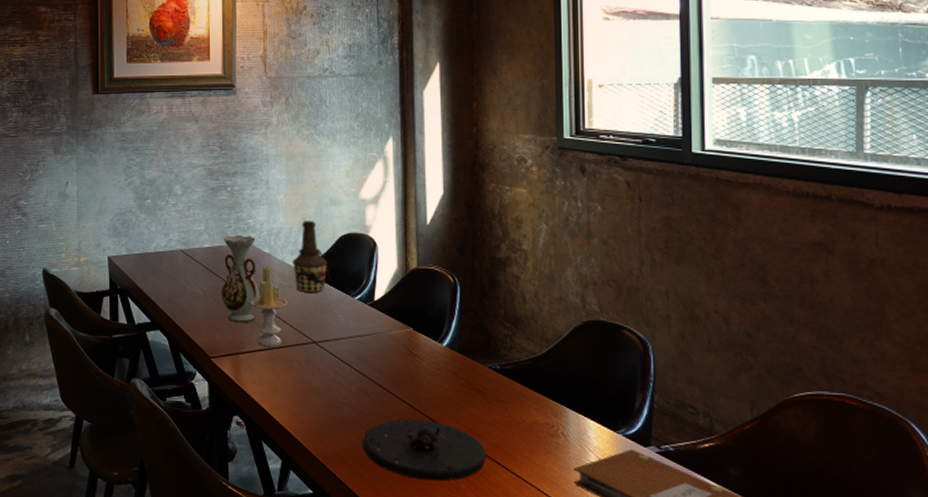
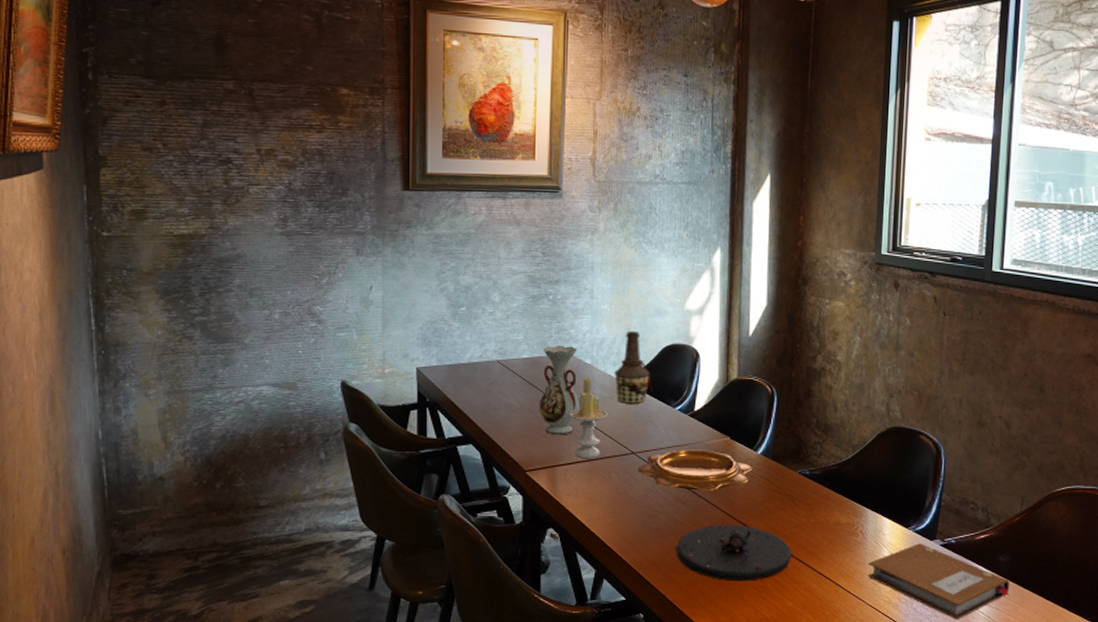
decorative bowl: none [319,340,439,383] -> present [637,449,753,491]

